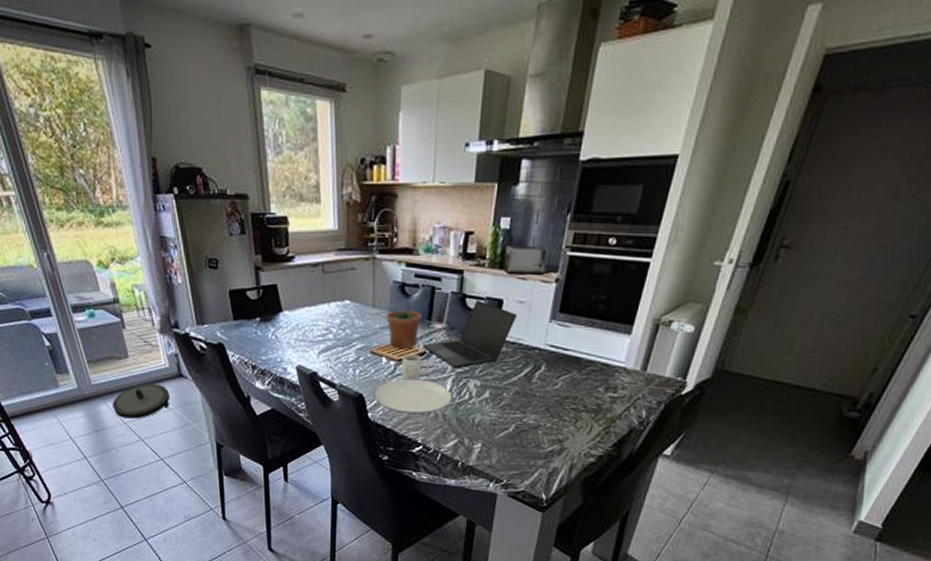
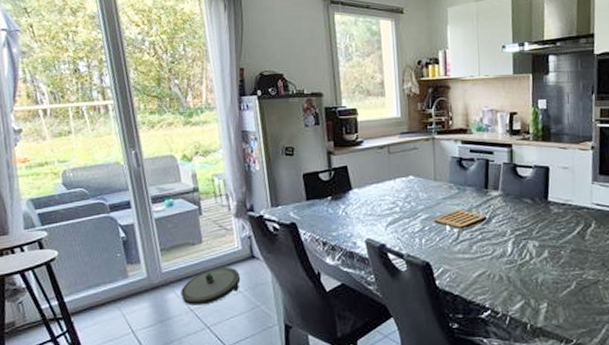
plate: present [374,378,453,415] -> none [440,244,515,279]
planter: present [386,310,422,350] -> none [447,181,480,217]
mug: present [401,354,430,381] -> none [464,221,491,247]
laptop: present [422,300,518,368] -> none [482,169,564,231]
toaster: present [503,245,548,275] -> none [545,120,582,145]

